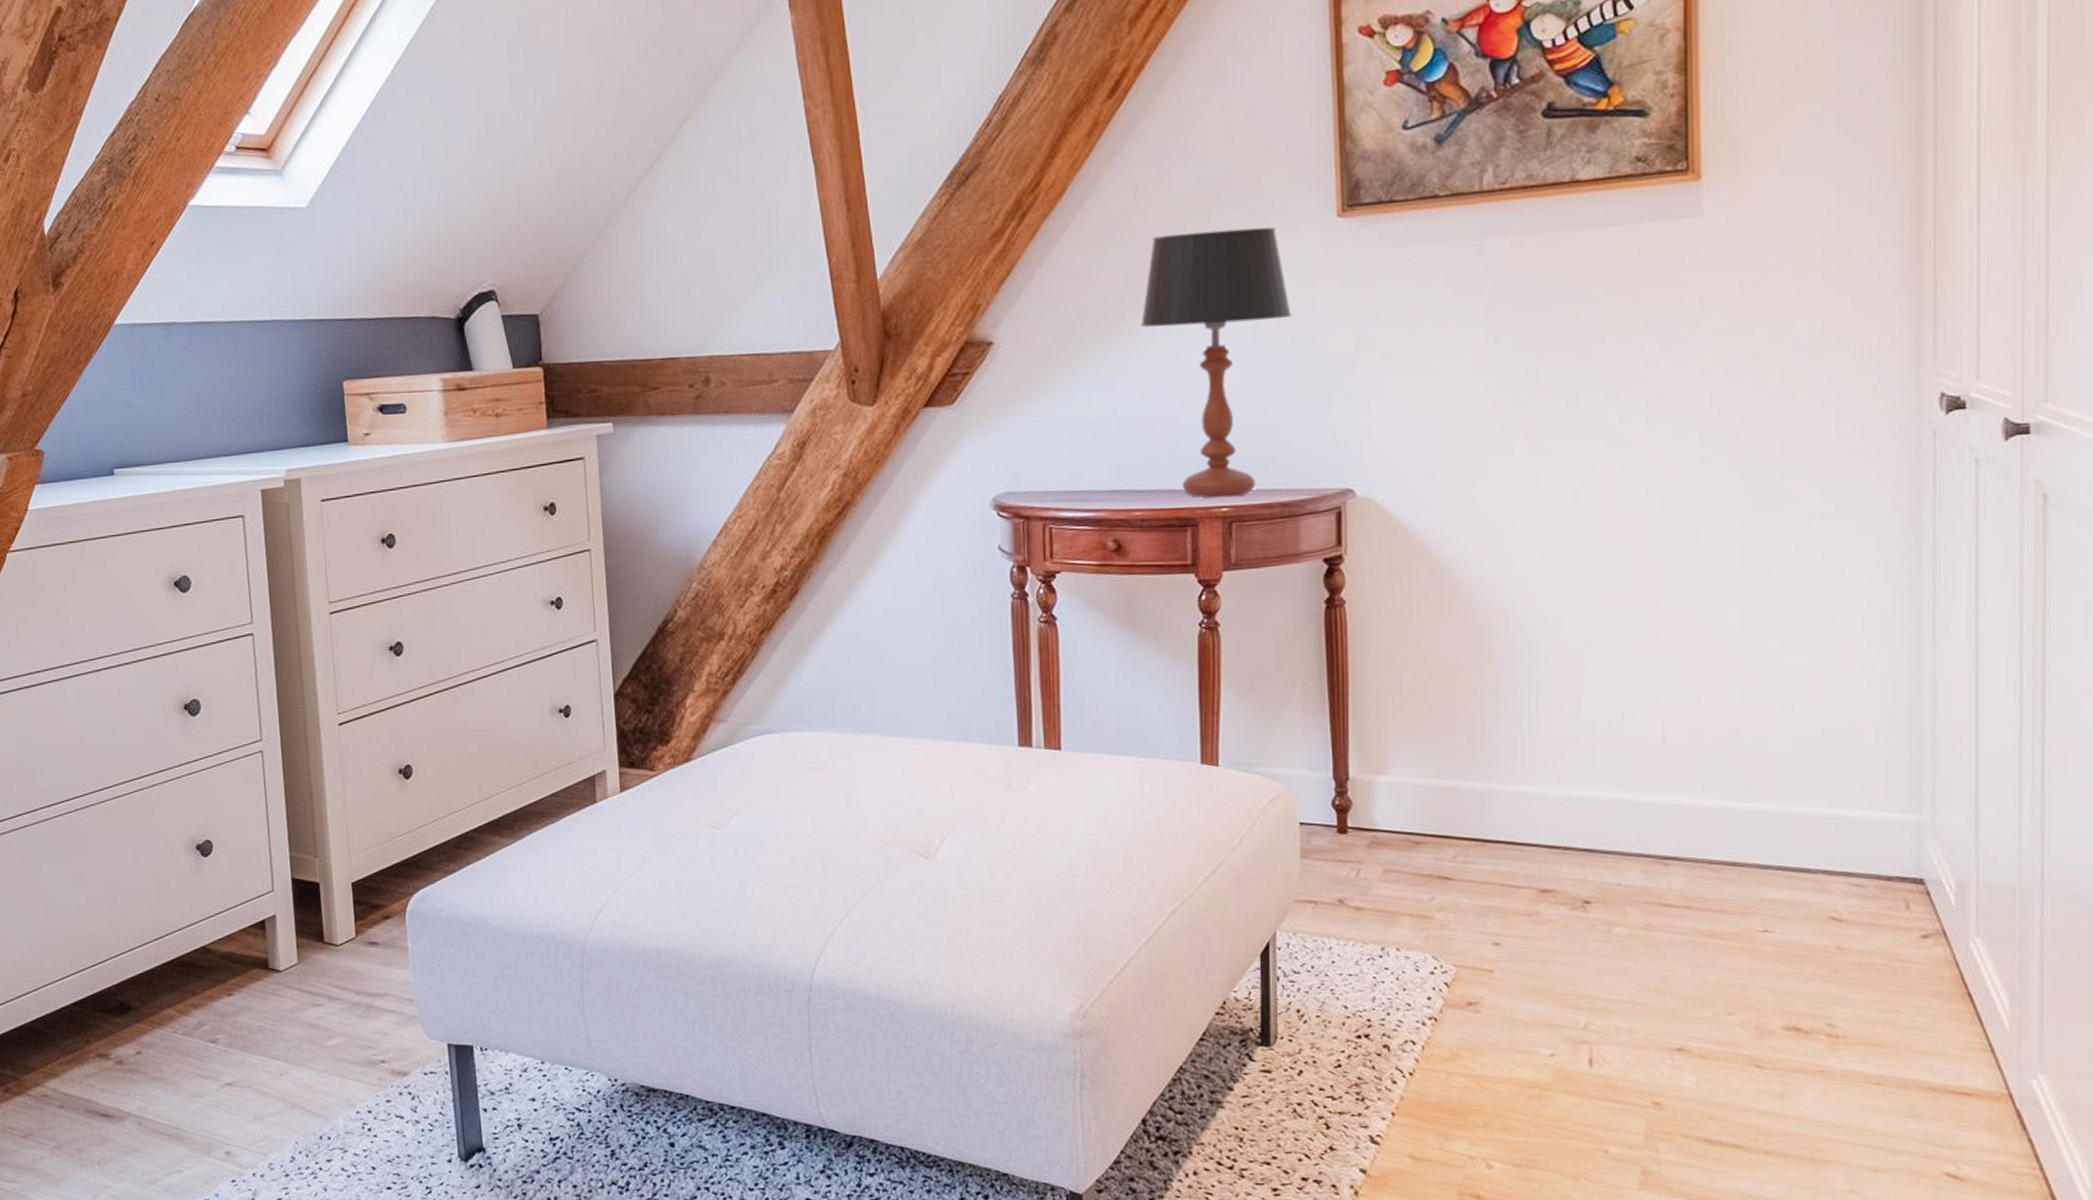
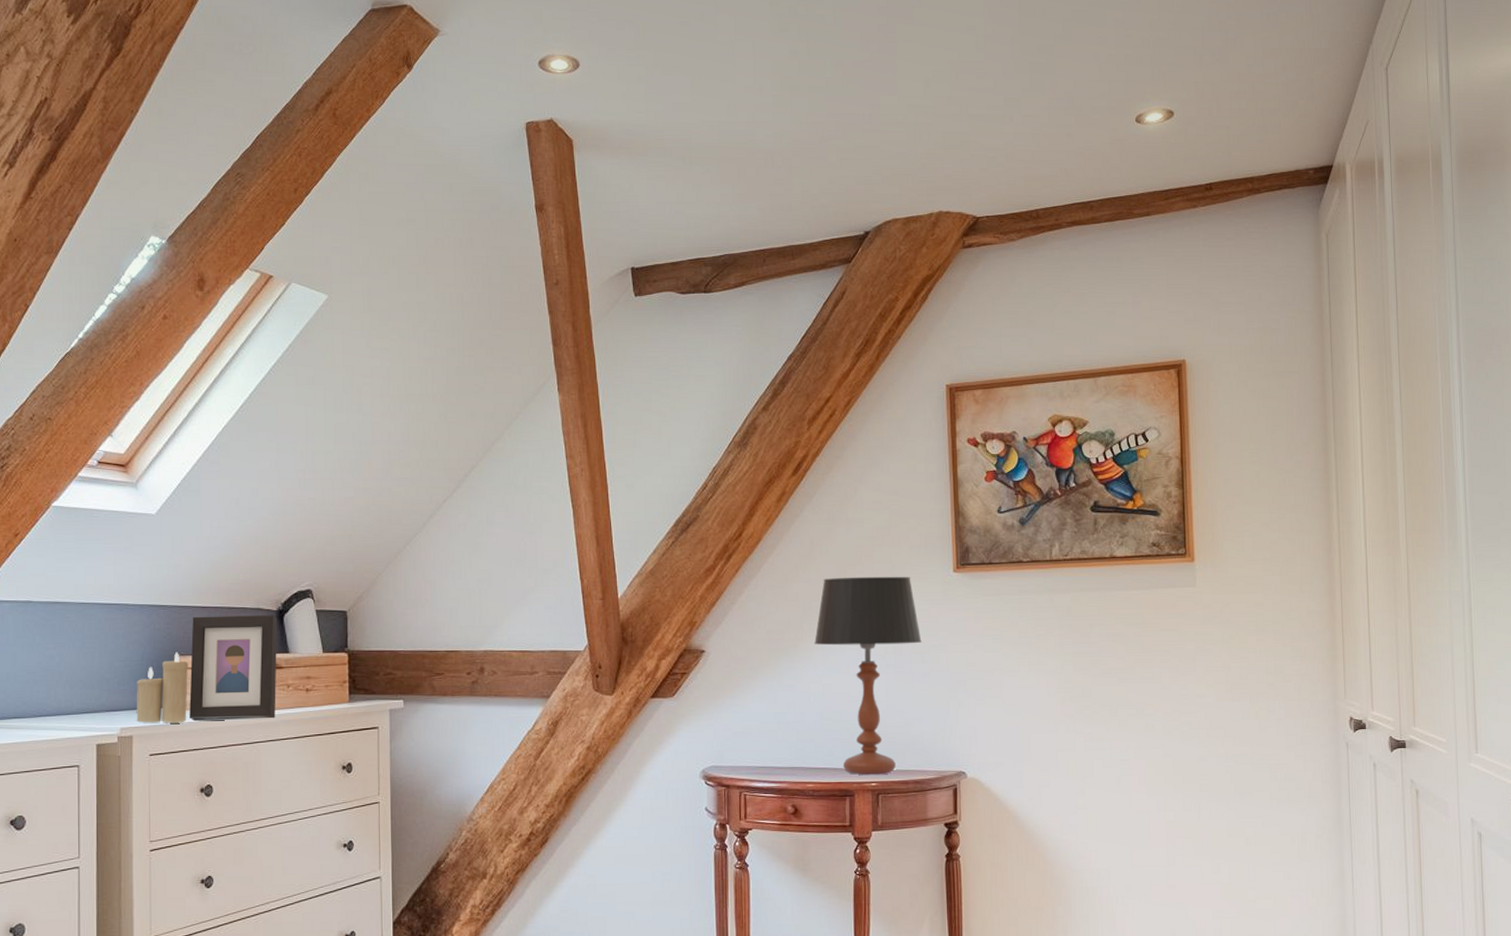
candle: none [300,376,360,463] -> present [136,652,189,724]
picture frame: none [357,324,462,458] -> present [189,615,278,721]

